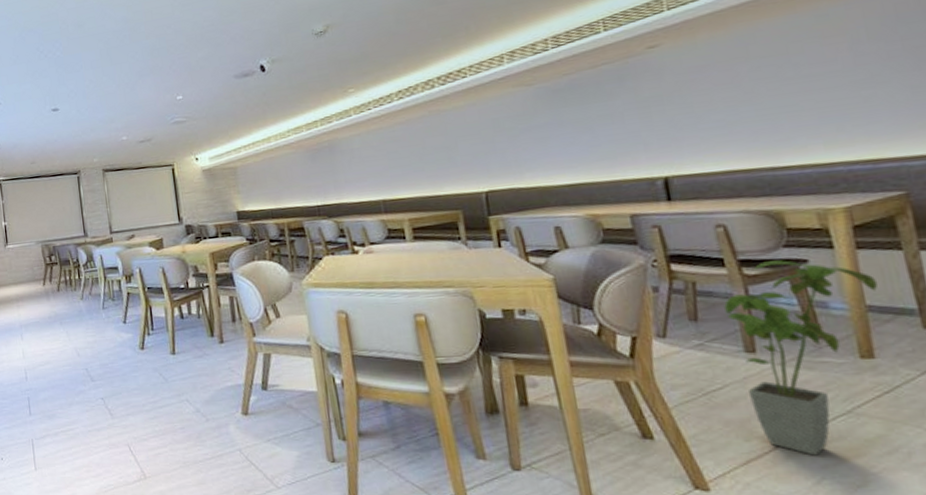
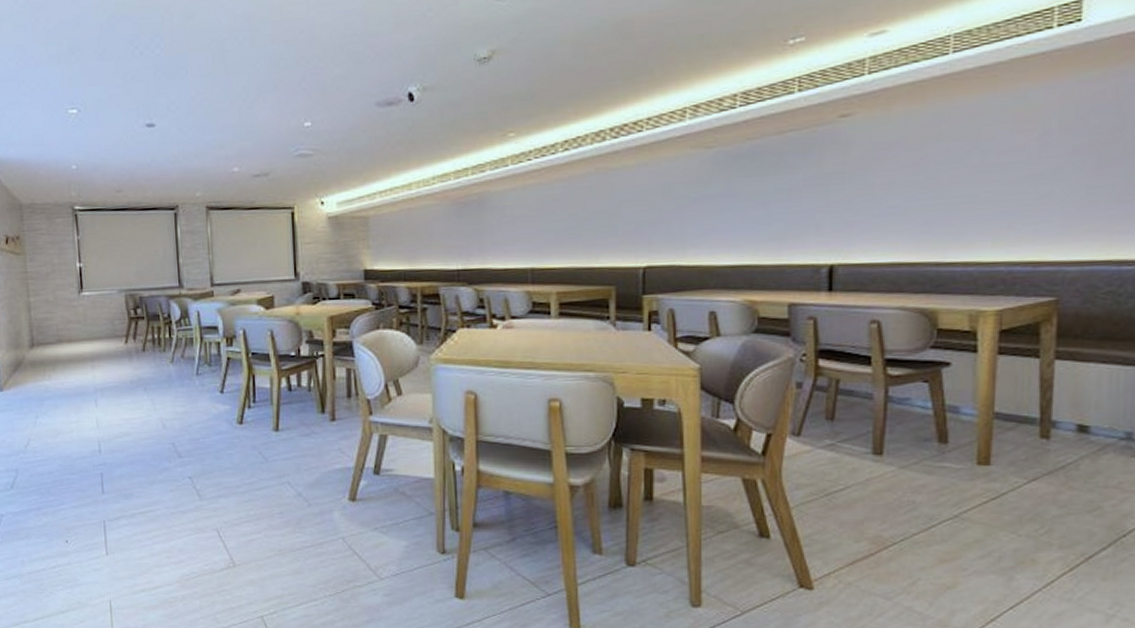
house plant: present [724,260,879,456] -> none [862,361,1010,558]

